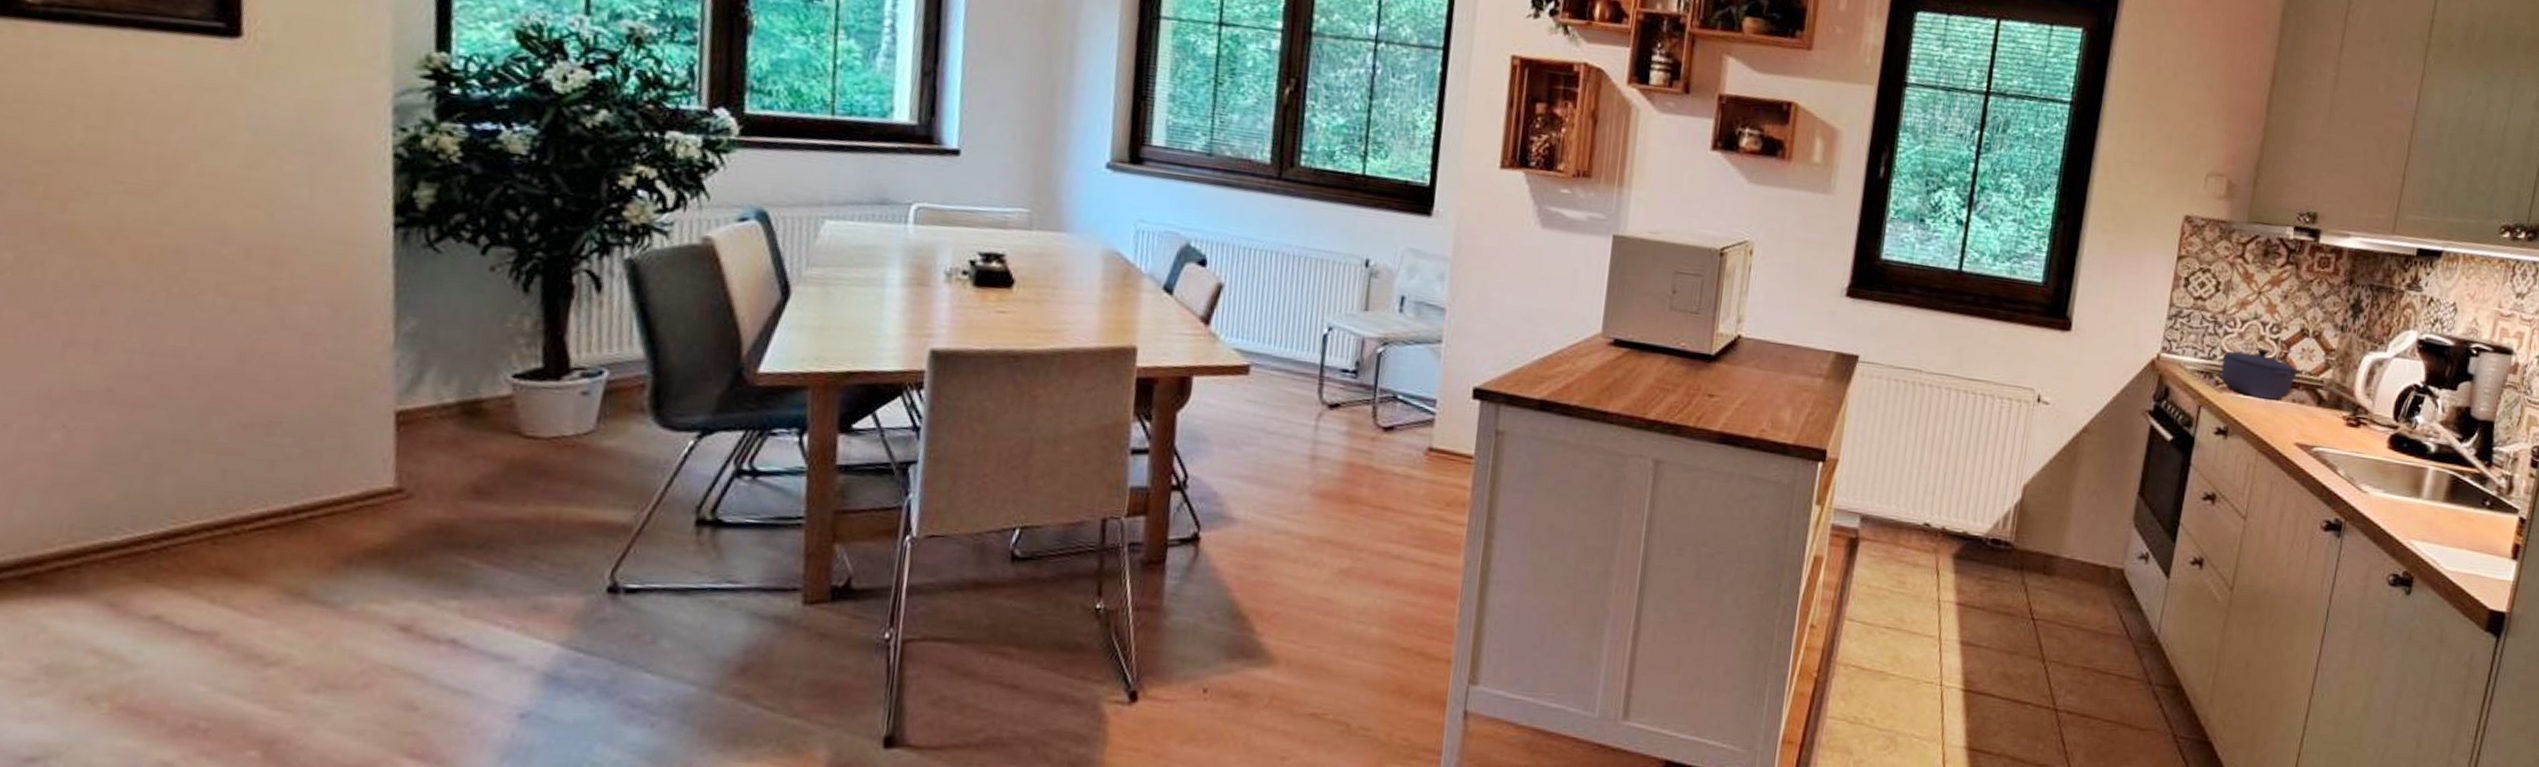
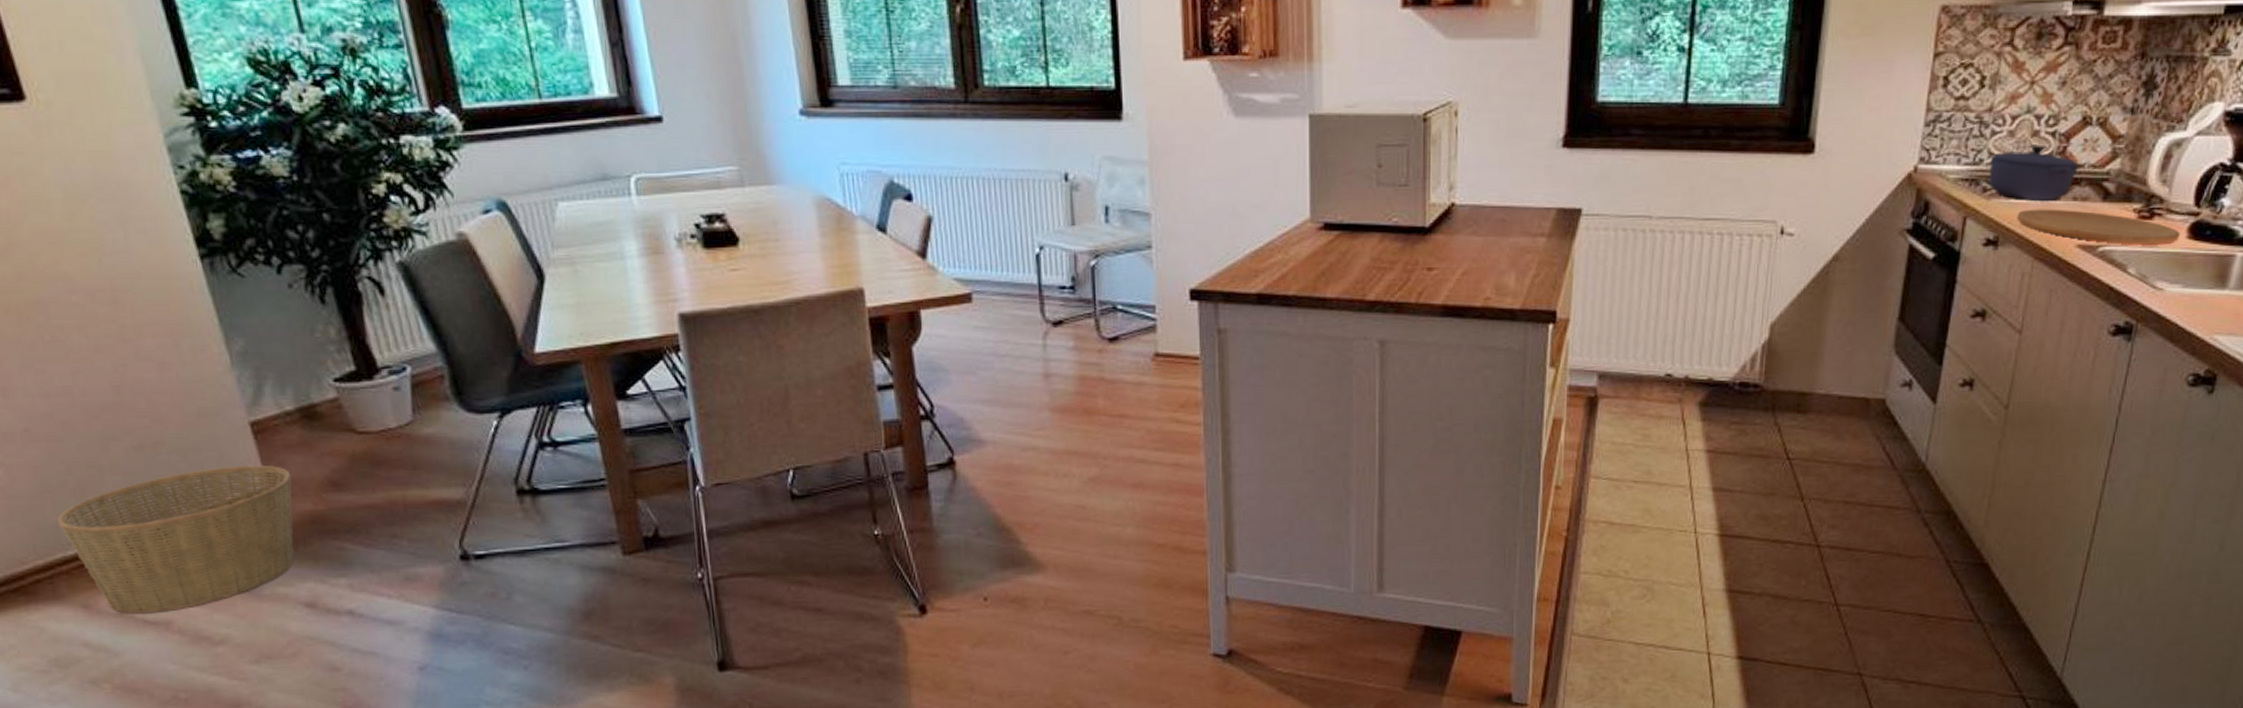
basket: none [111,457,428,621] -> present [58,465,294,614]
cutting board: none [2244,405,2381,452] -> present [2017,209,2180,245]

